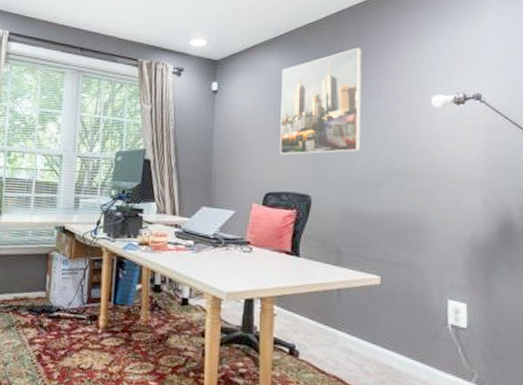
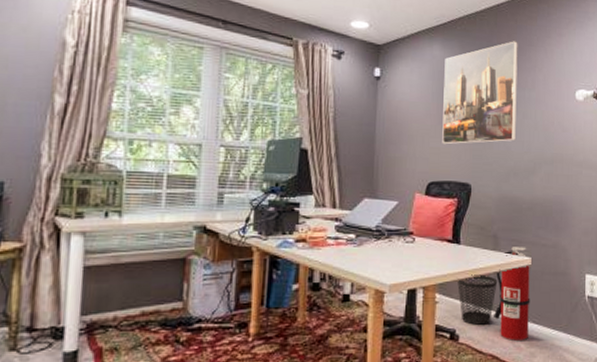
wastebasket: none [297,289,341,344] -> present [457,274,498,325]
fire extinguisher: none [338,263,380,367] -> present [494,247,531,342]

